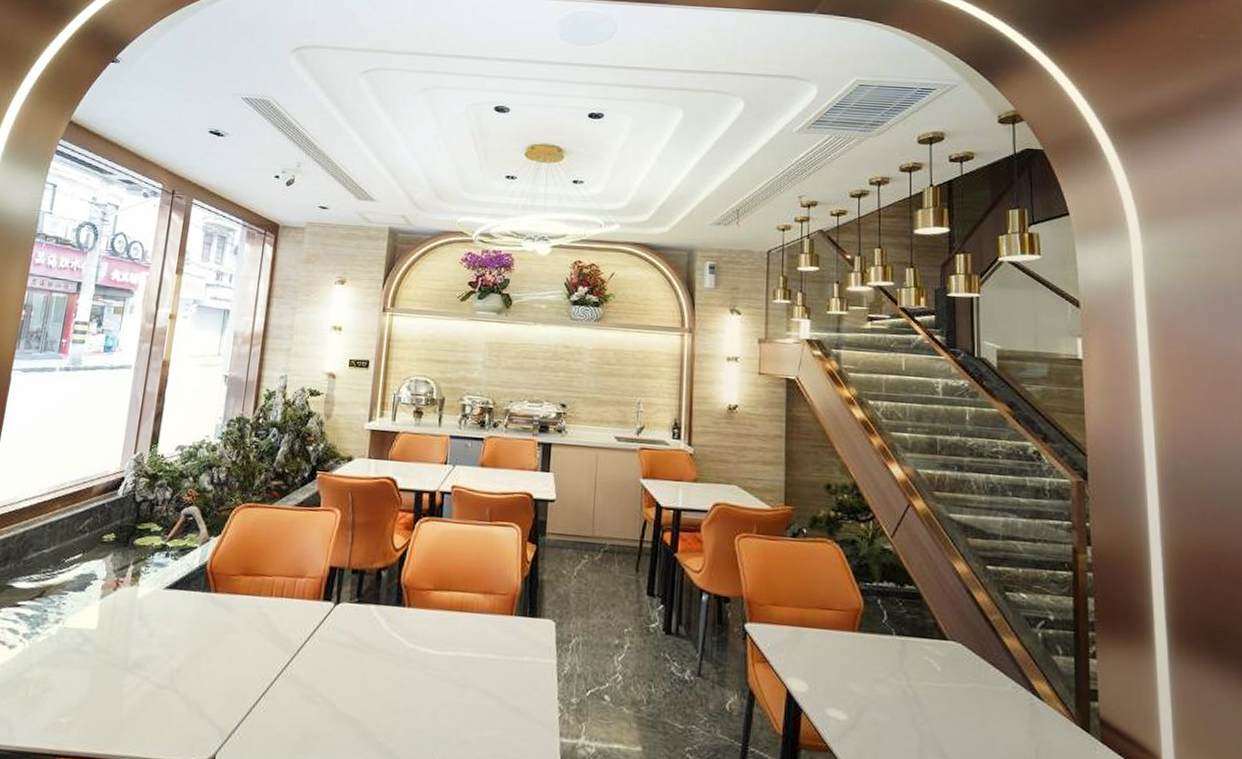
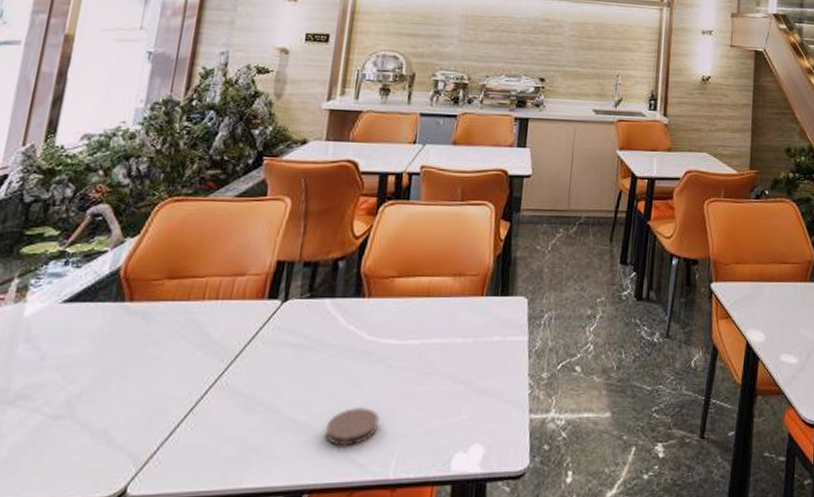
coaster: none [374,709,421,746] -> present [325,406,380,447]

